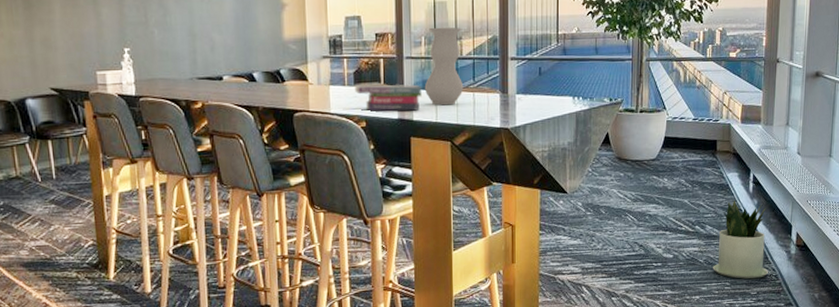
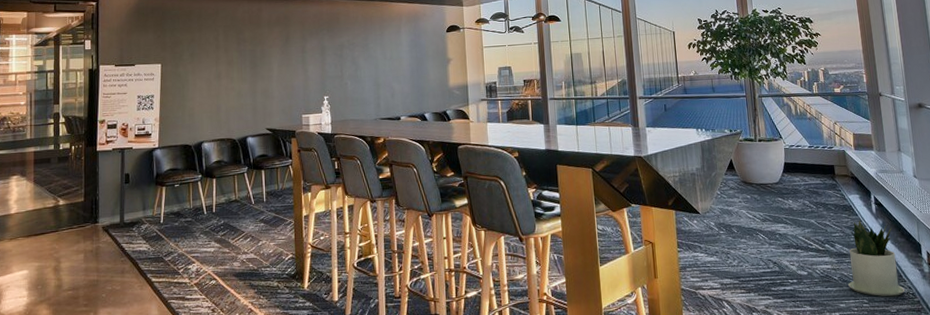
books: present [355,84,422,111] -> none [508,121,565,144]
vase: present [424,27,464,106] -> none [566,73,600,138]

